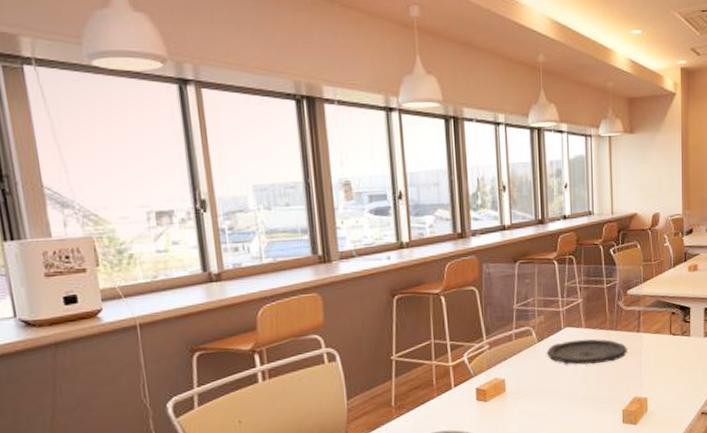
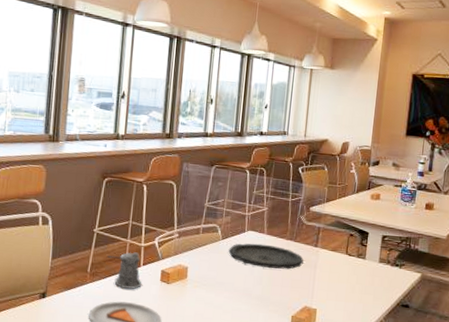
pepper shaker: none [412,374,456,417] -> present [107,252,141,289]

